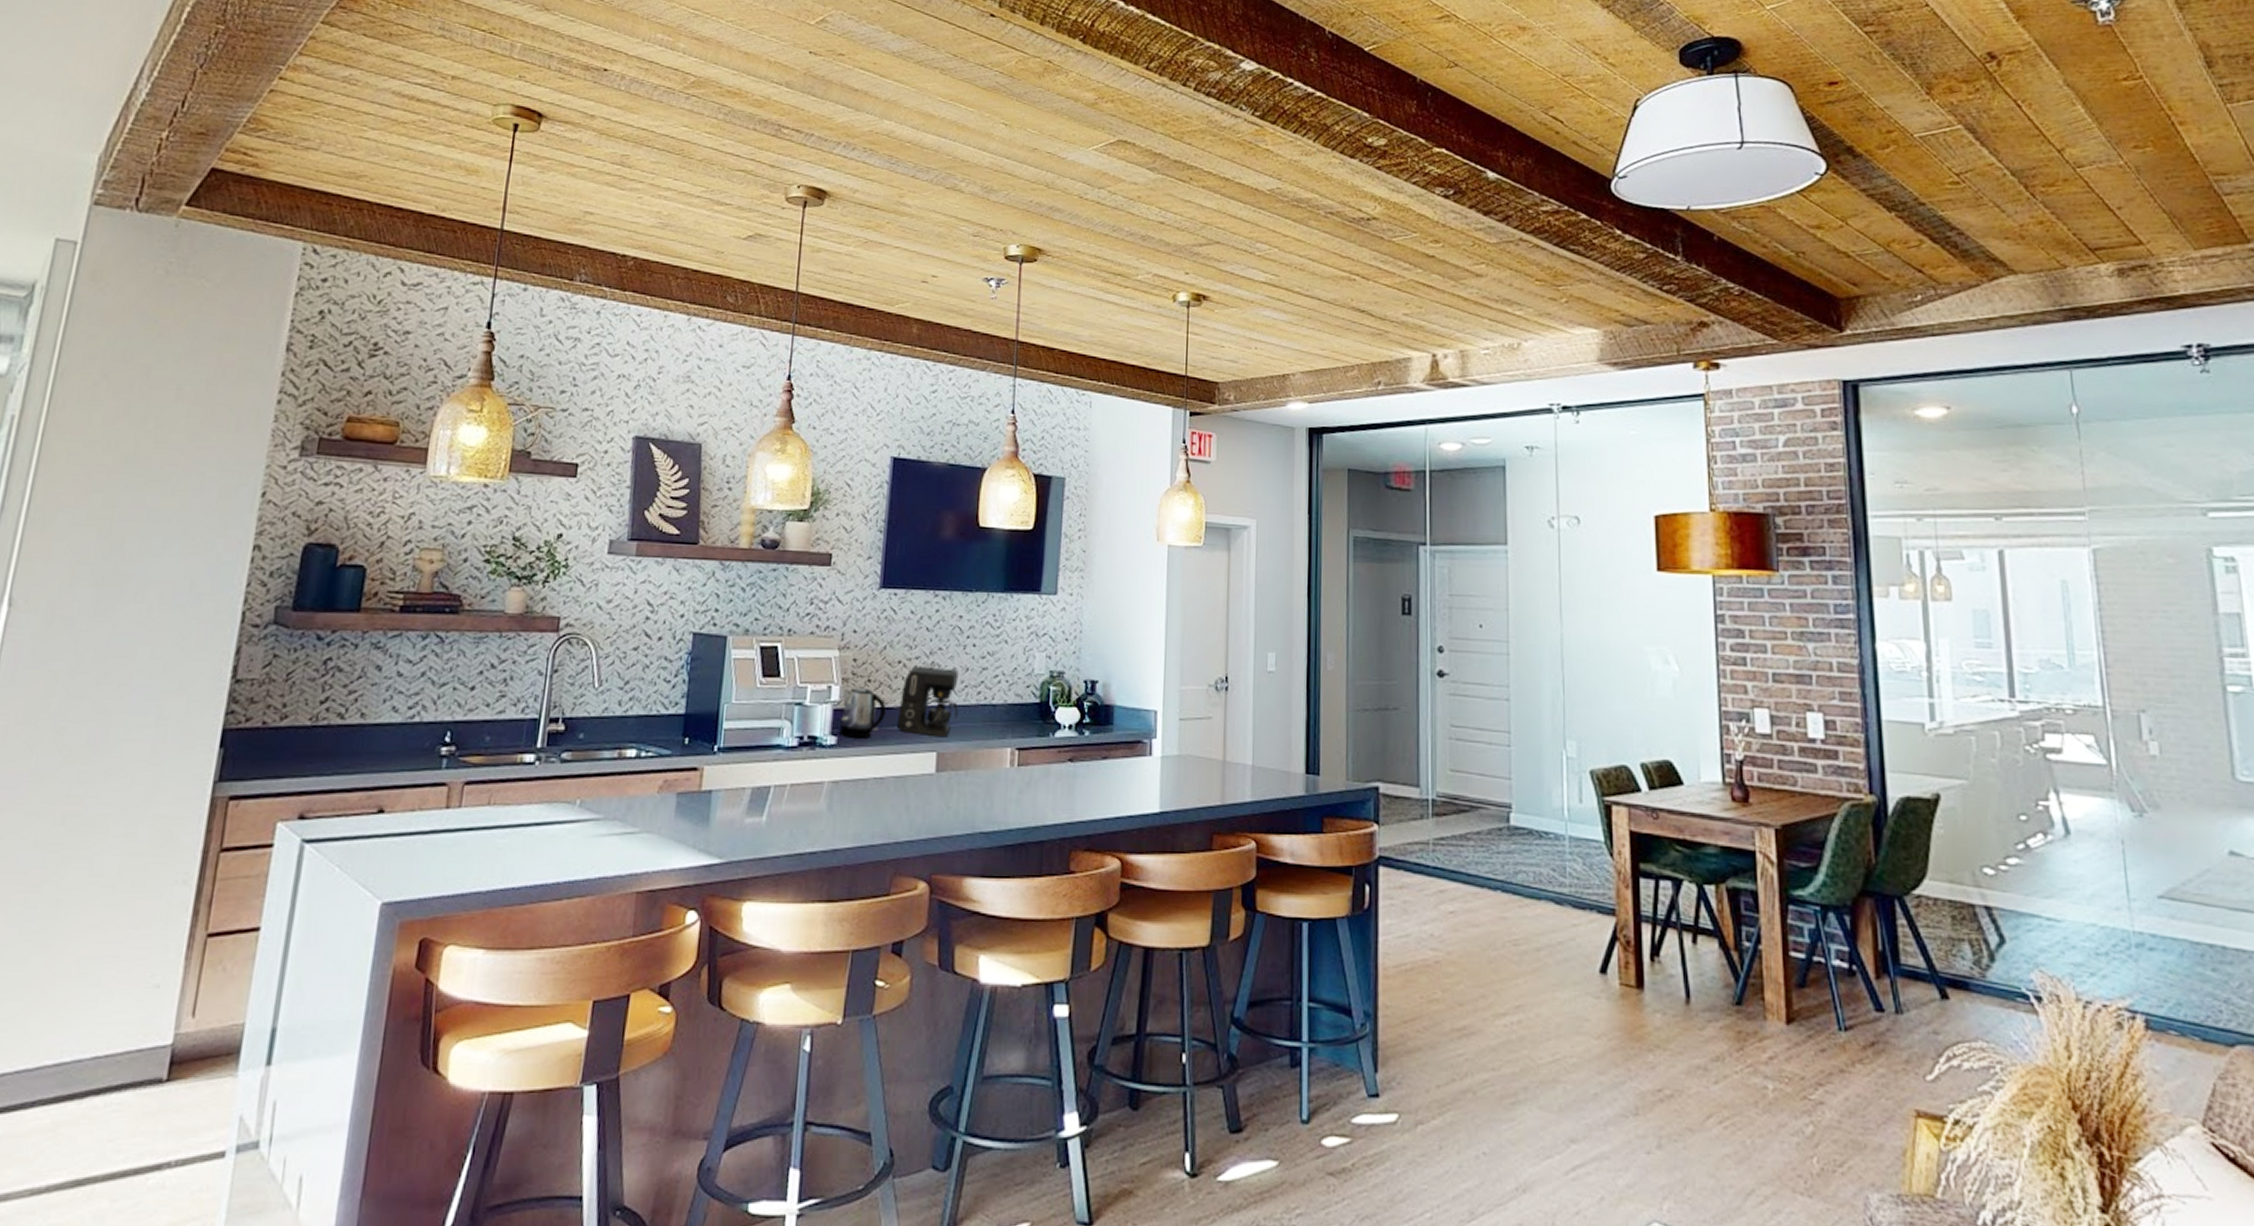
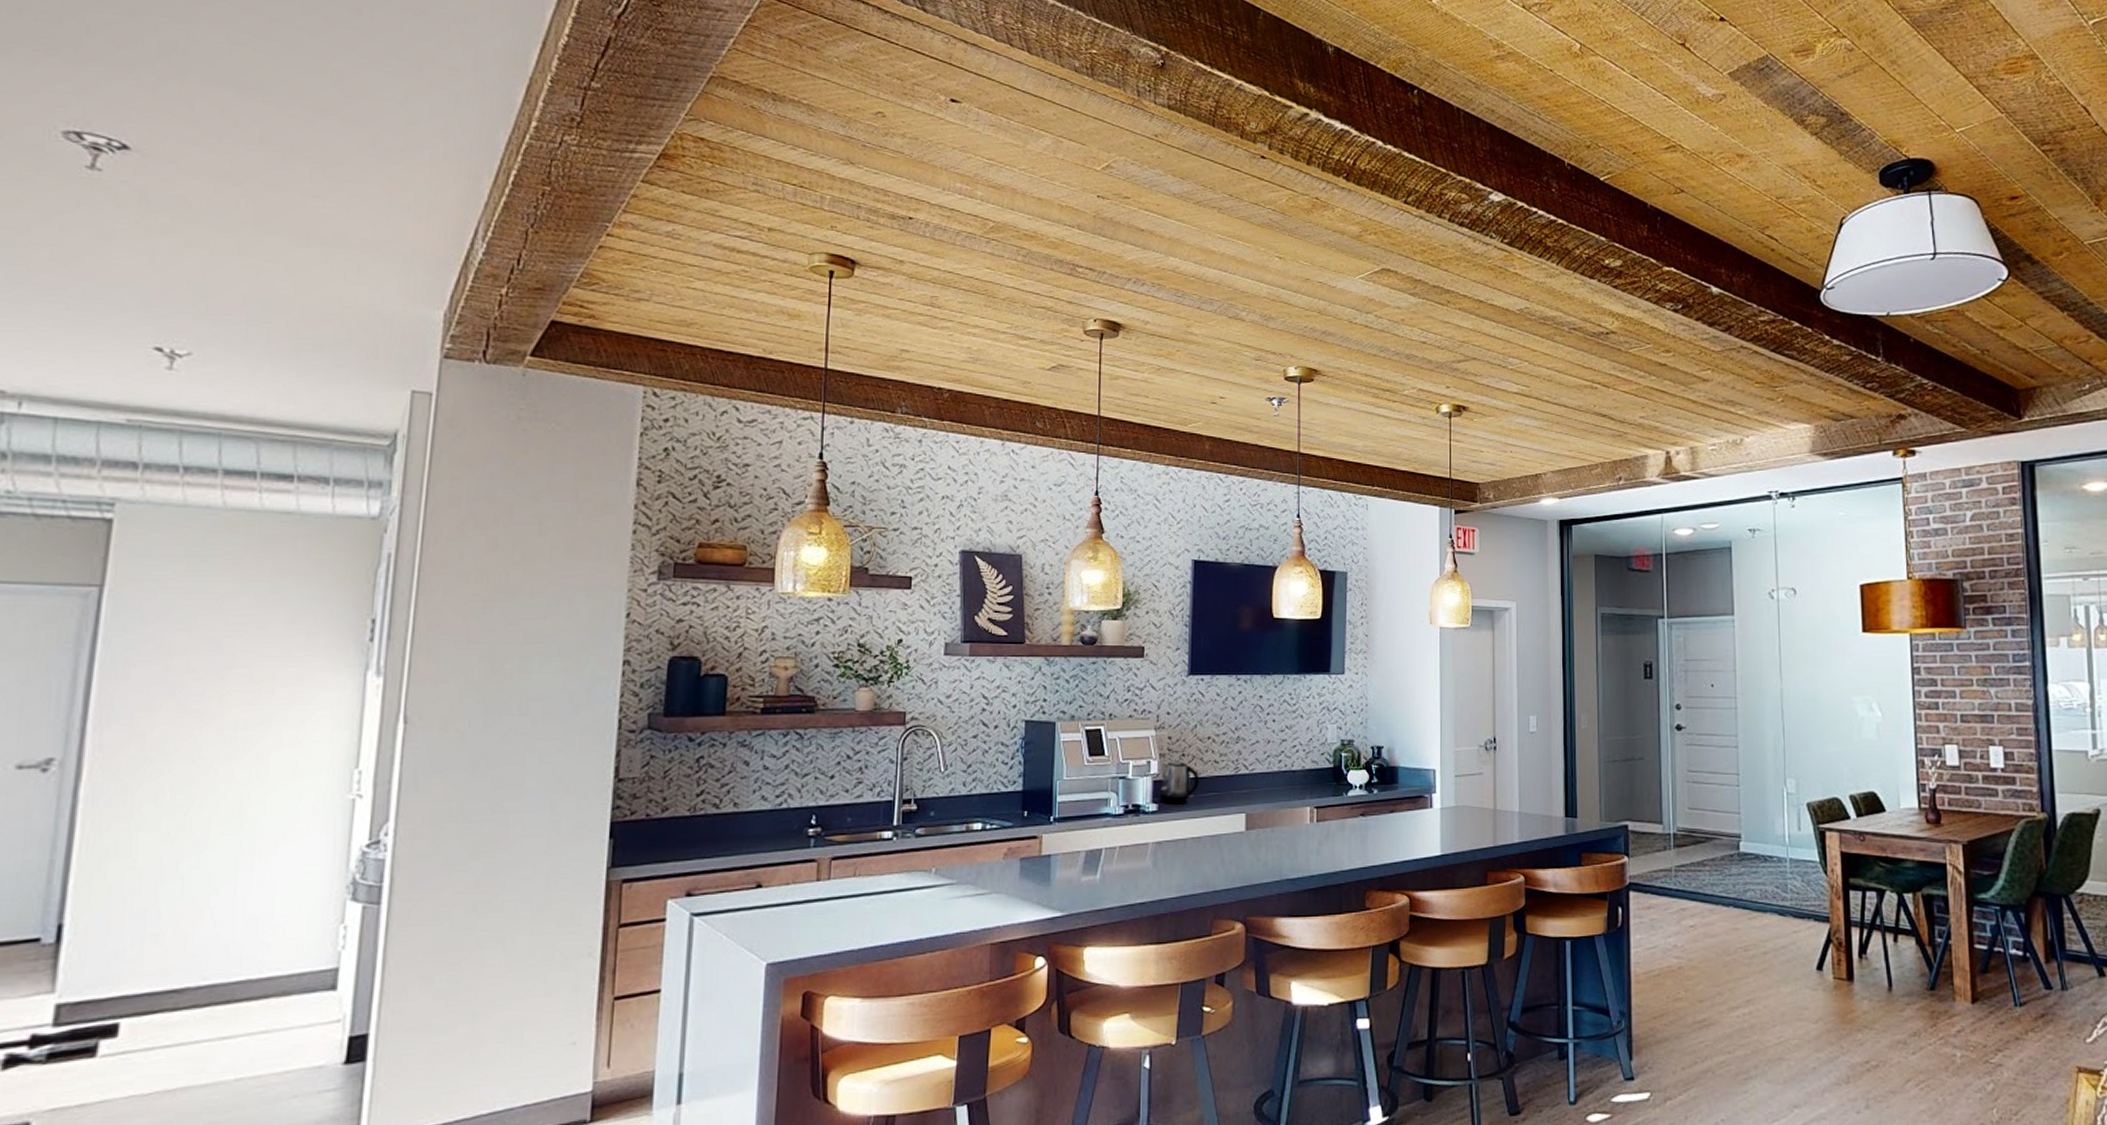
coffee maker: present [897,666,959,738] -> none [1210,740,1263,801]

